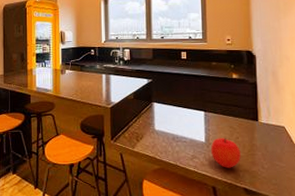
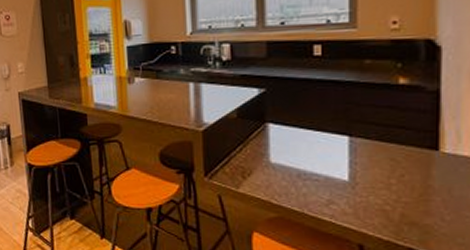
fruit: present [210,138,241,168] -> none [357,175,407,219]

